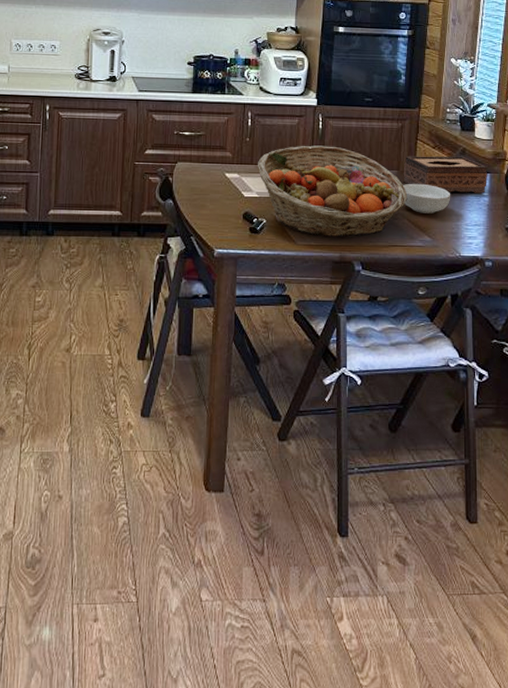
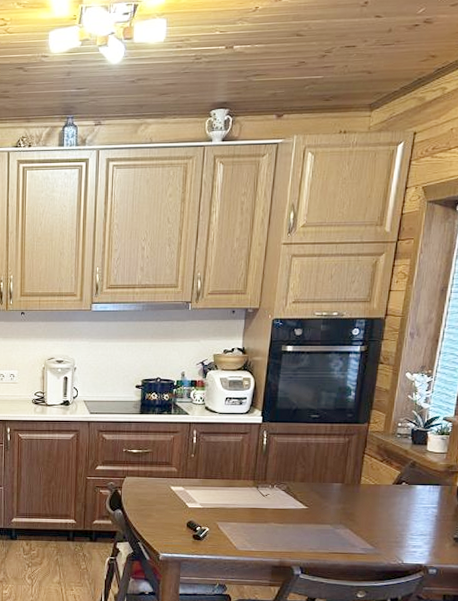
fruit basket: present [258,145,408,238] -> none [202,460,351,545]
tissue box: present [403,155,488,194] -> none [348,469,439,505]
cereal bowl: present [403,183,451,214] -> none [347,495,397,524]

